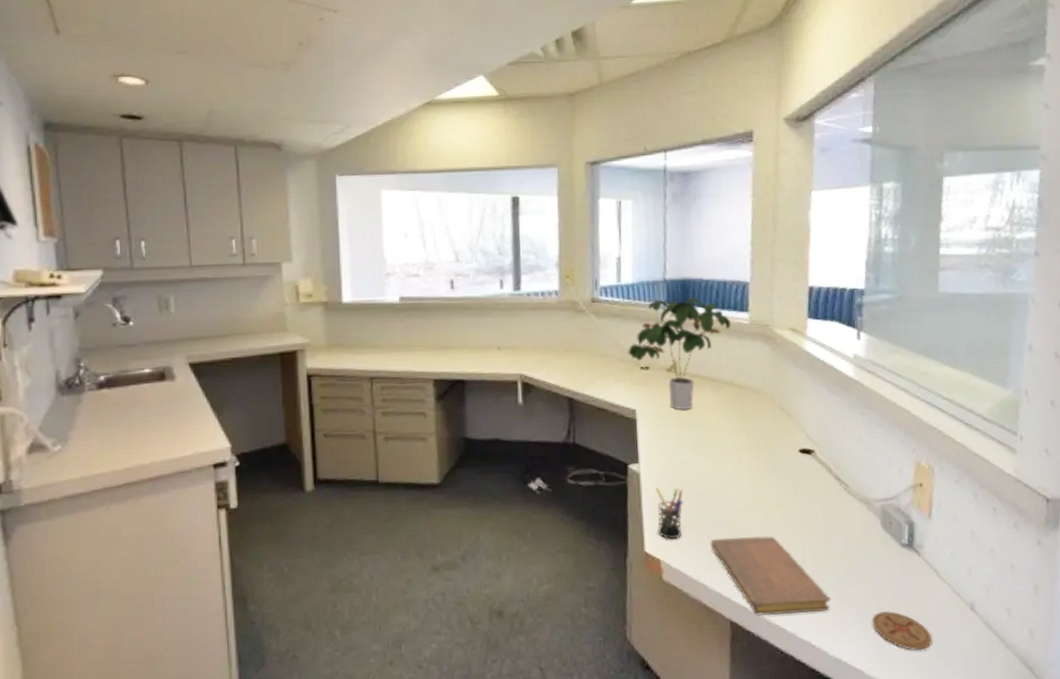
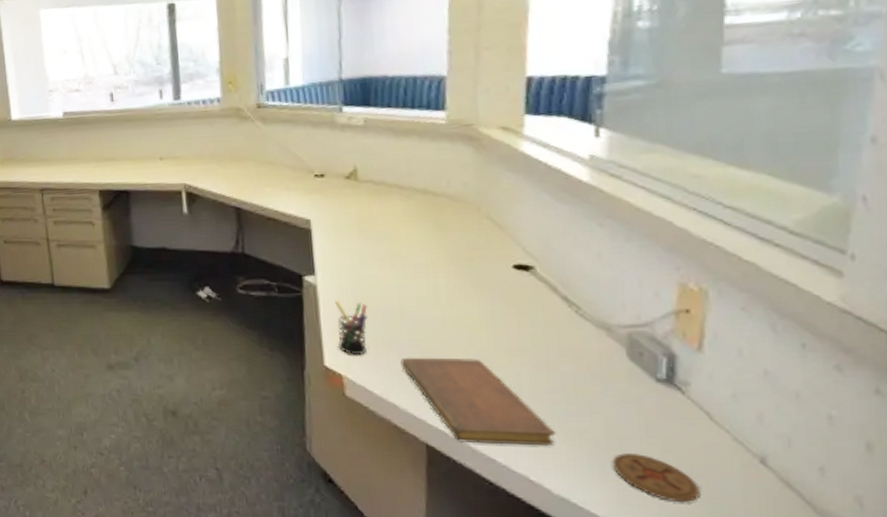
potted plant: present [628,297,732,411] -> none [299,97,424,221]

